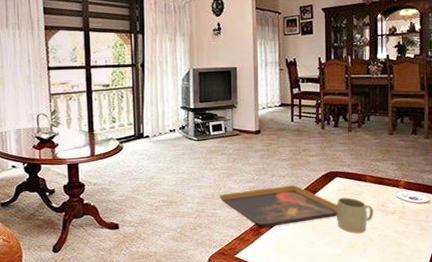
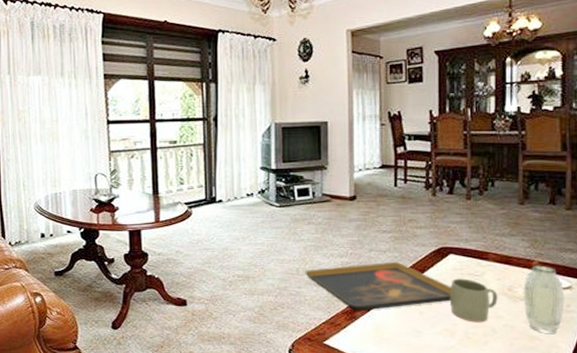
vase: none [393,184,425,241] -> present [523,265,565,334]

